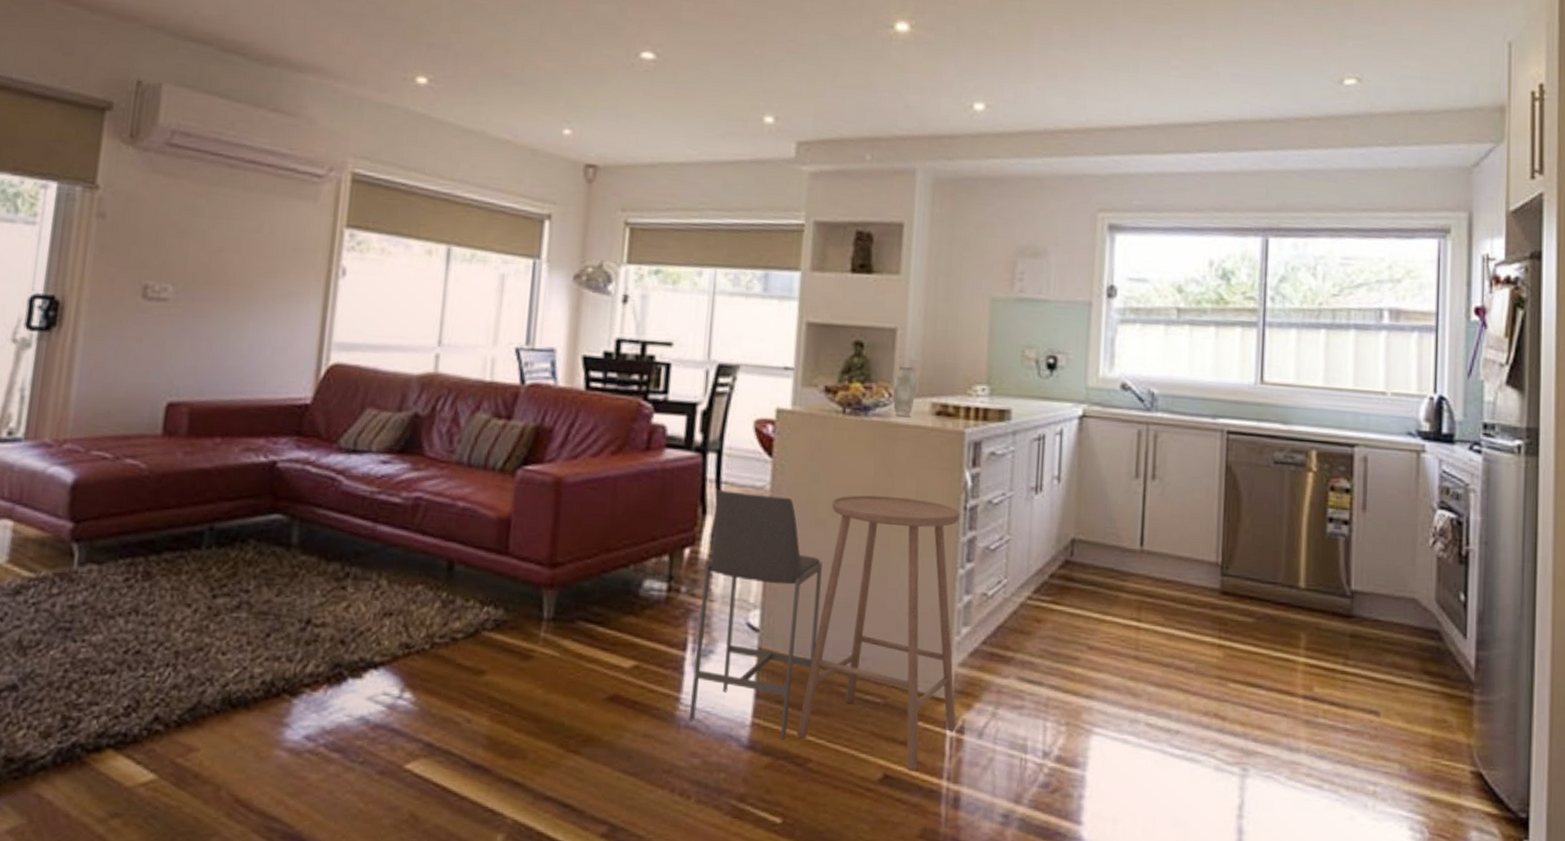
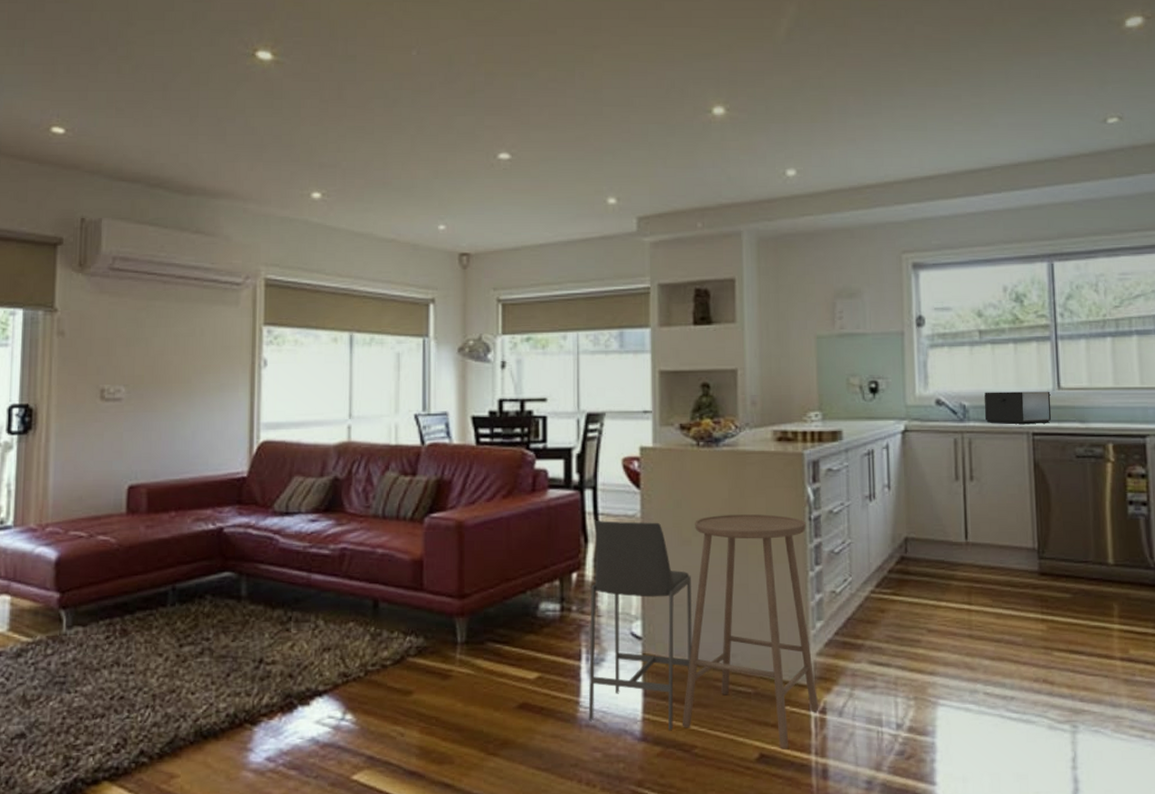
vase: present [892,367,916,416] -> none [738,402,758,444]
toaster: none [1175,379,1252,421] -> present [984,391,1051,425]

